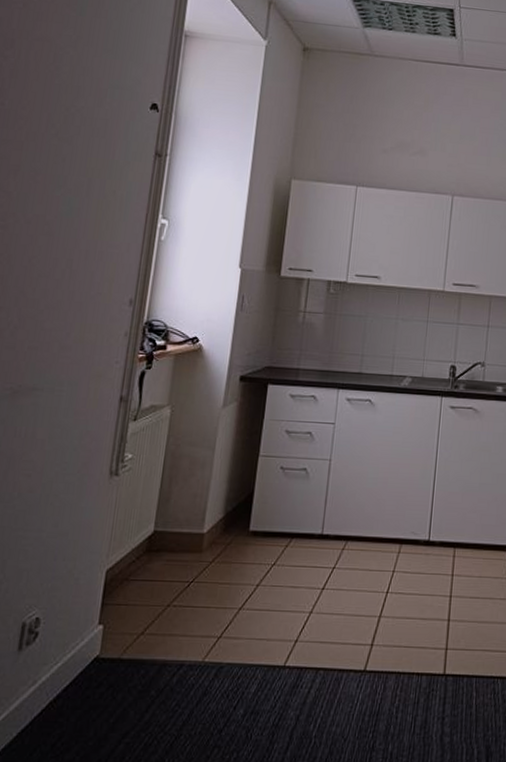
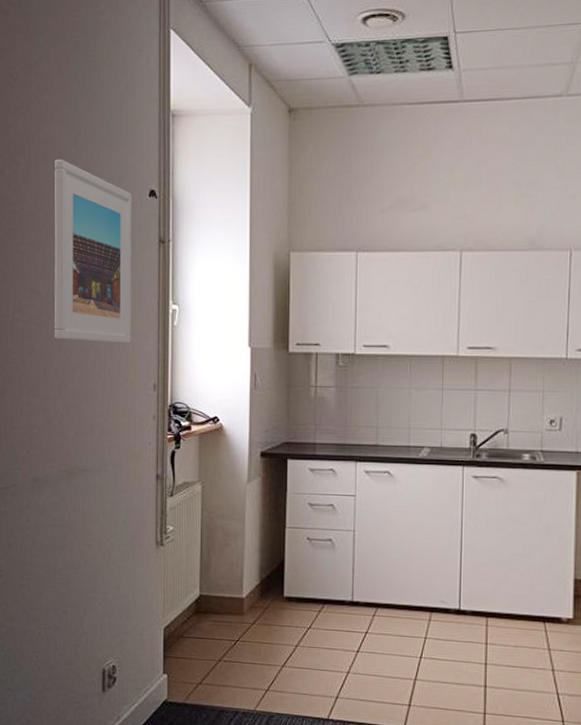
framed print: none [19,59,132,254] -> present [54,159,132,343]

